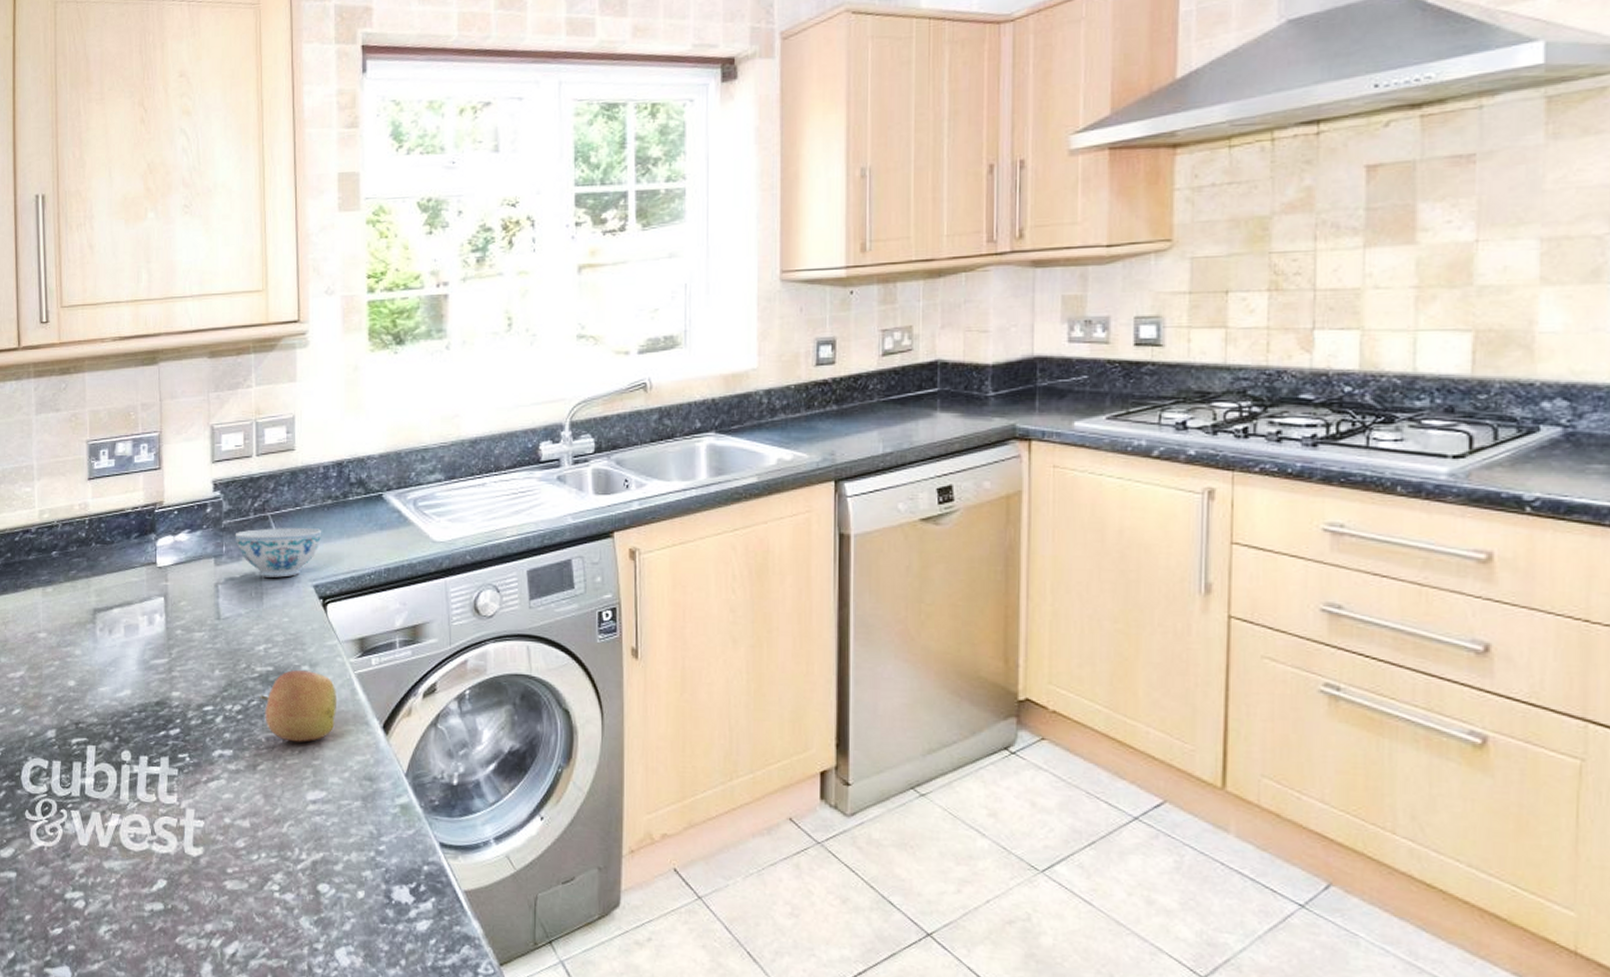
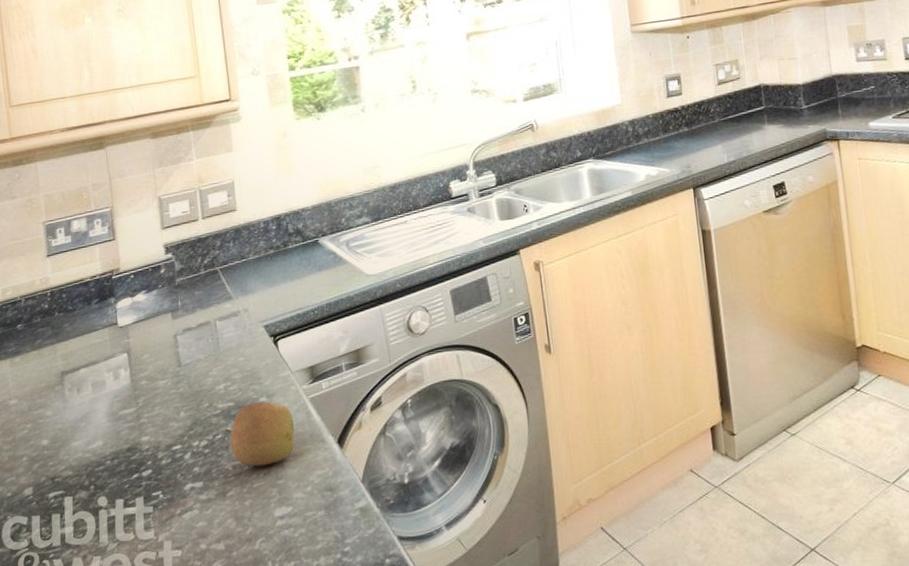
bowl: present [235,528,322,578] -> none [188,276,268,324]

